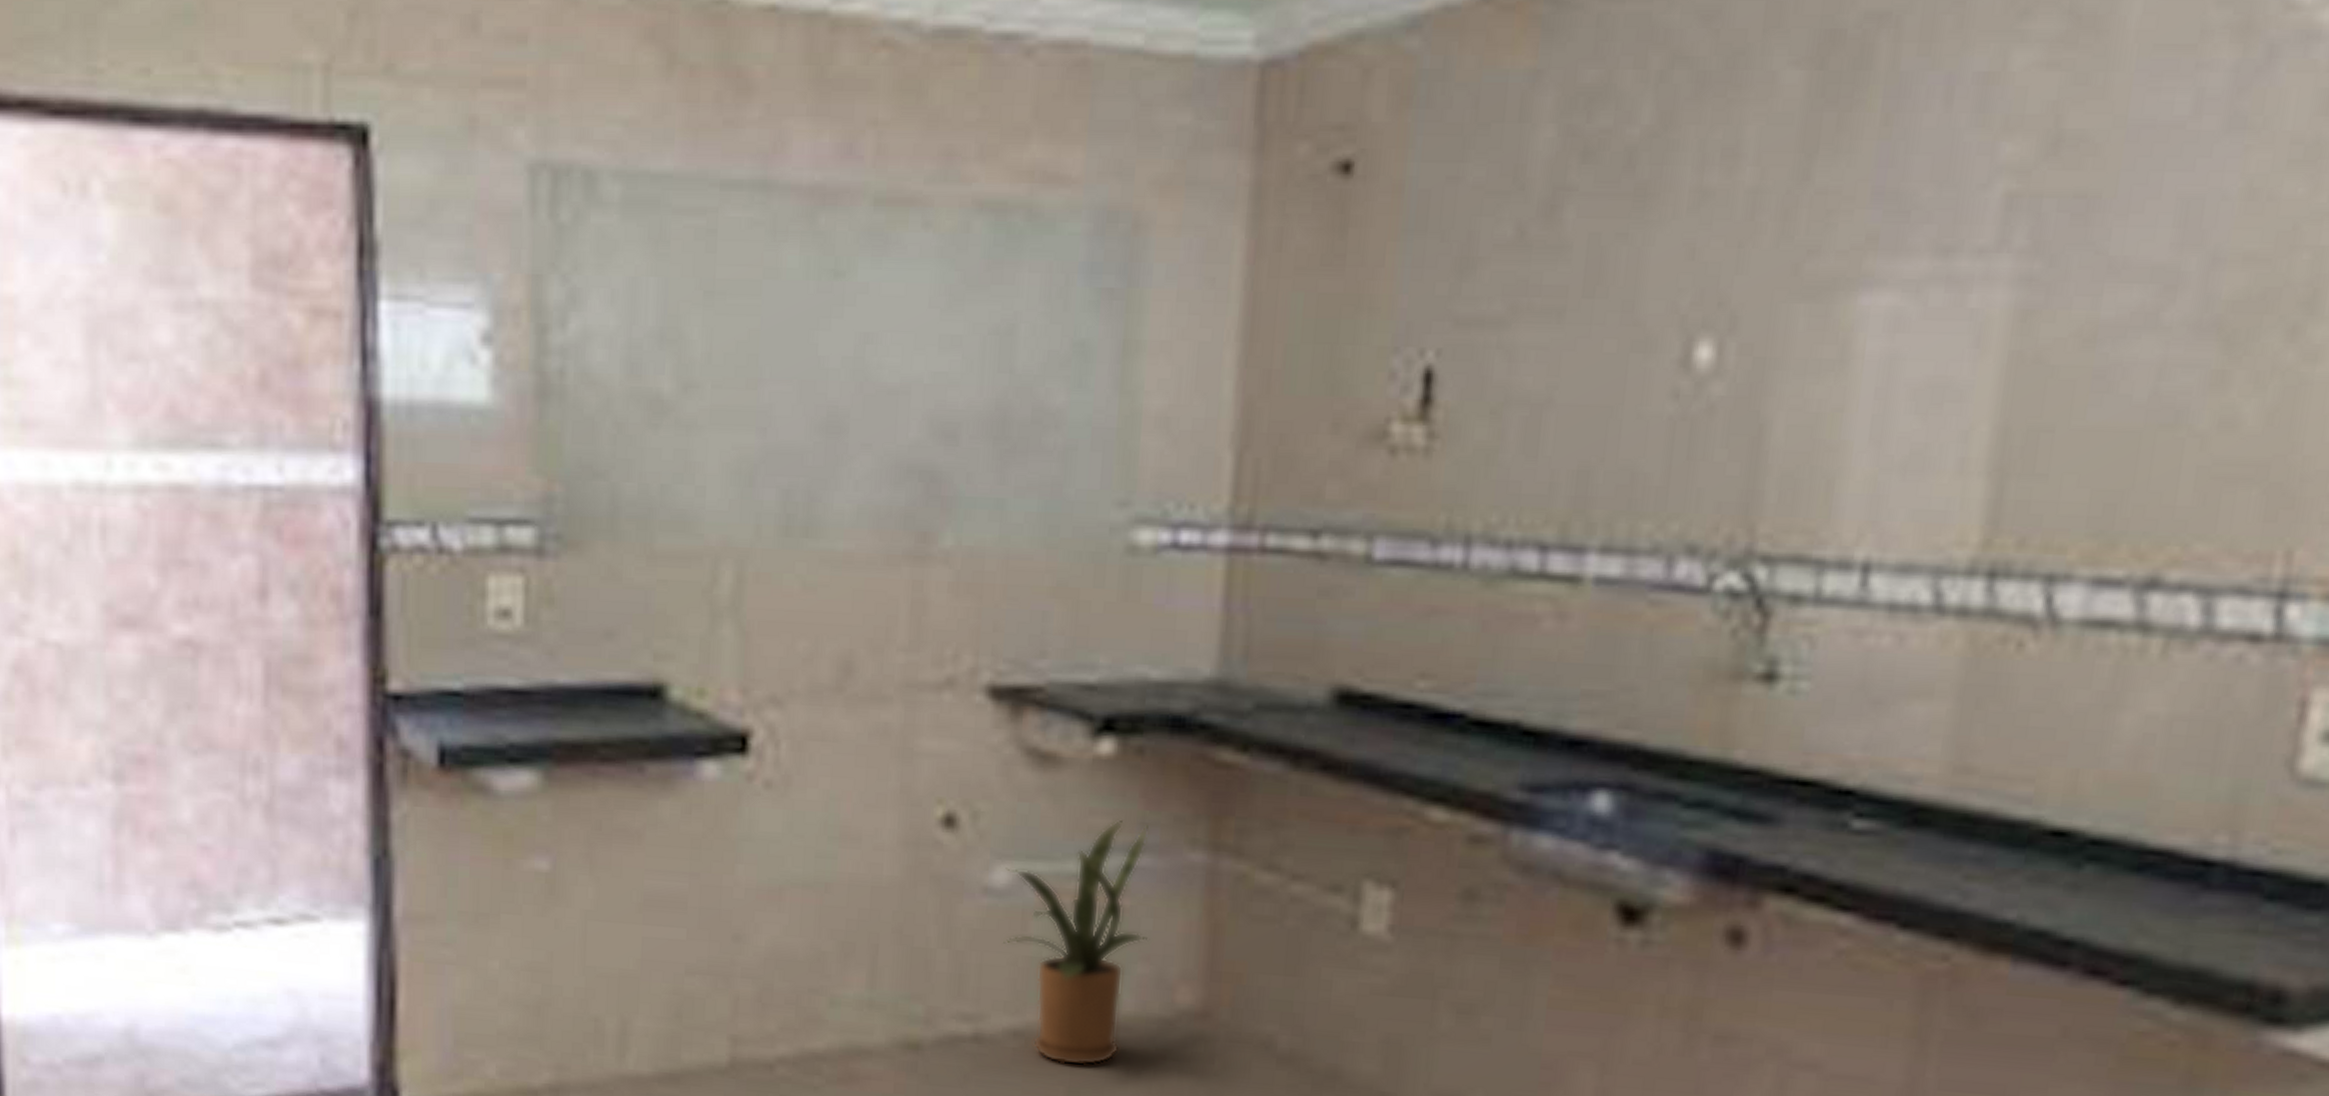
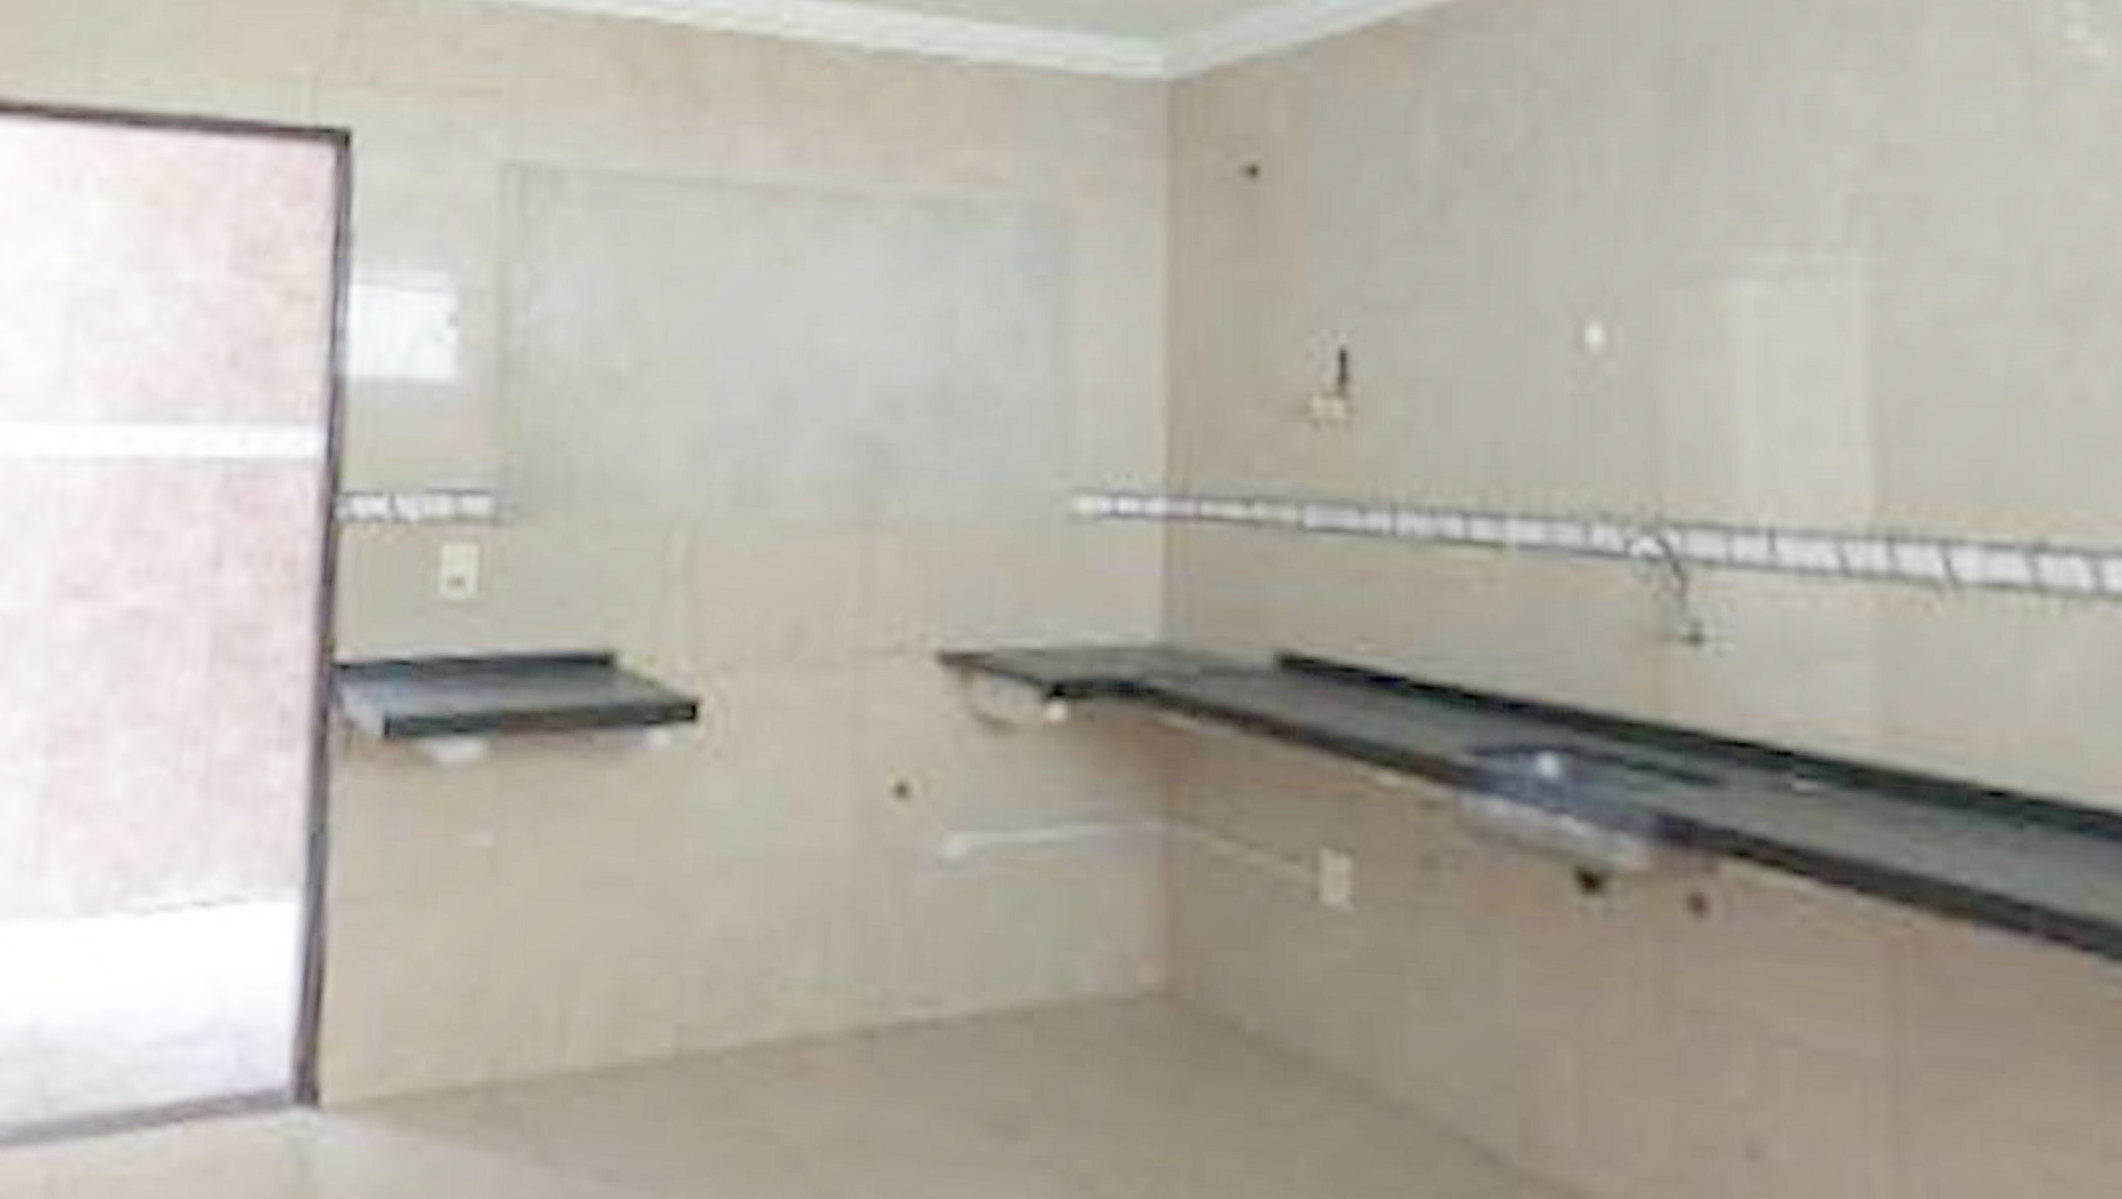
house plant: present [1003,820,1150,1066] -> none [959,788,1109,1054]

